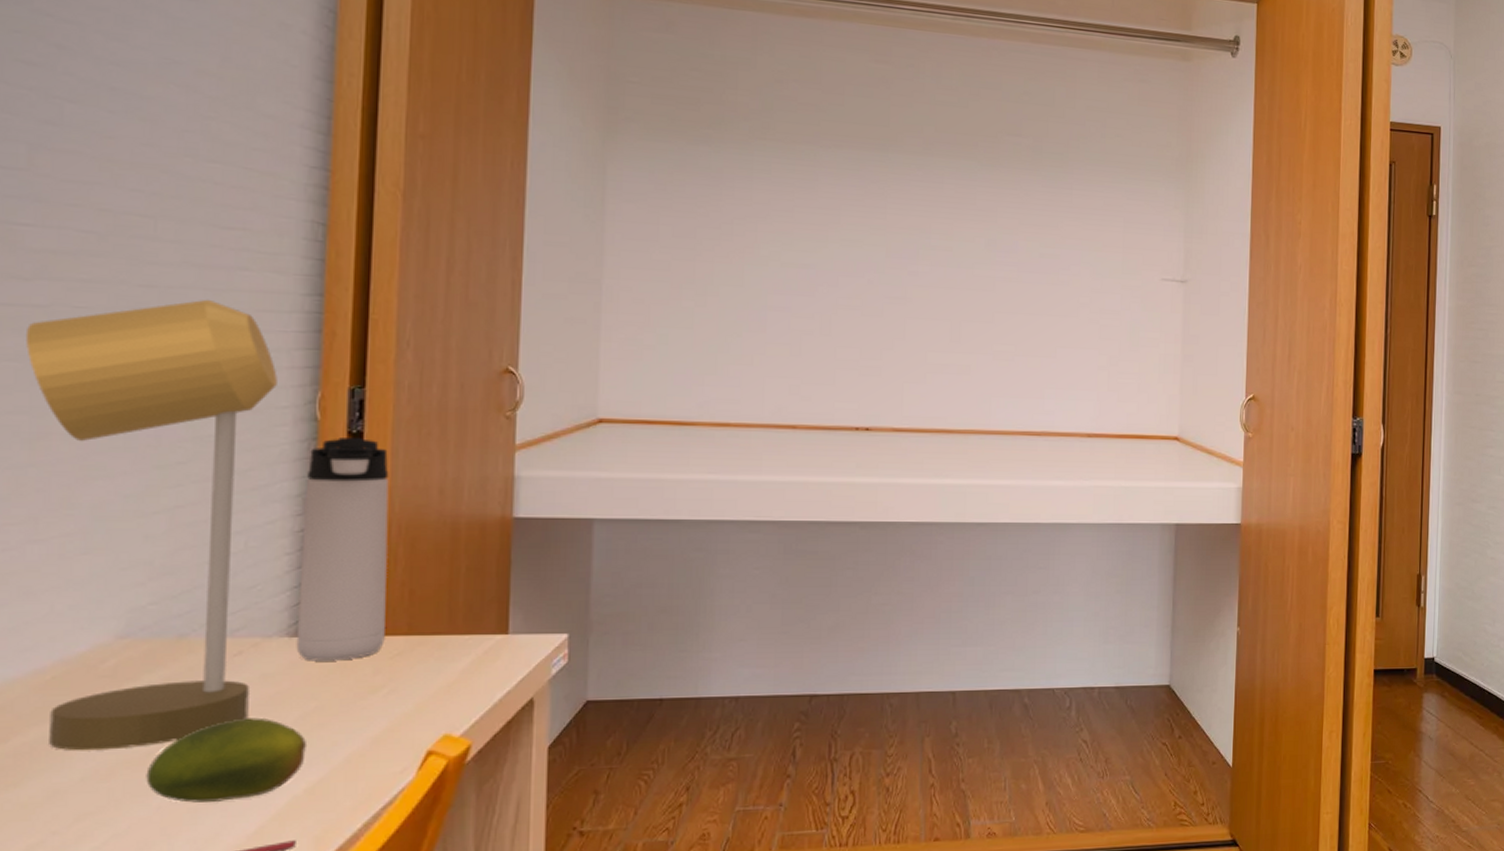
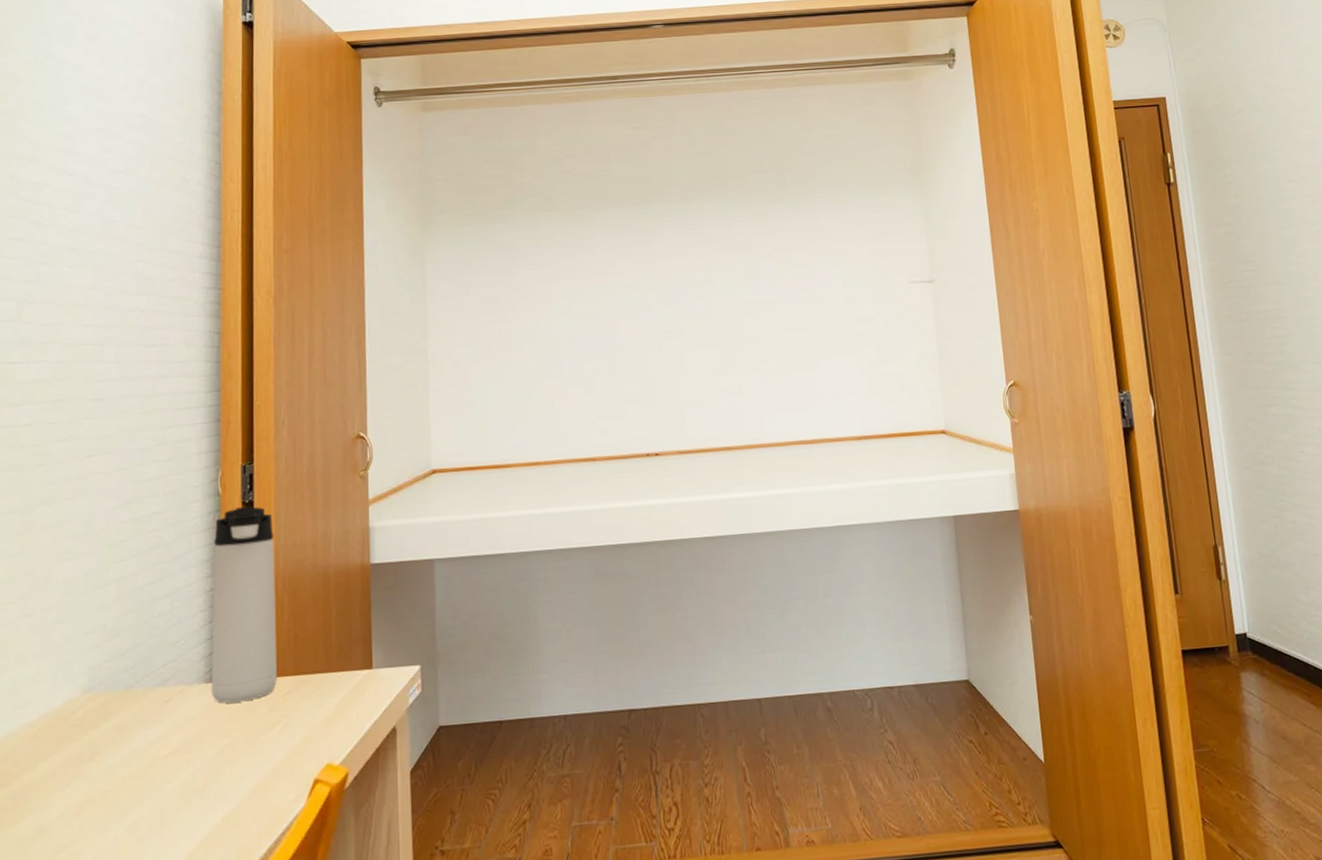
desk lamp: present [25,299,277,751] -> none [17,404,190,792]
fruit: present [146,717,308,803] -> none [105,755,223,834]

